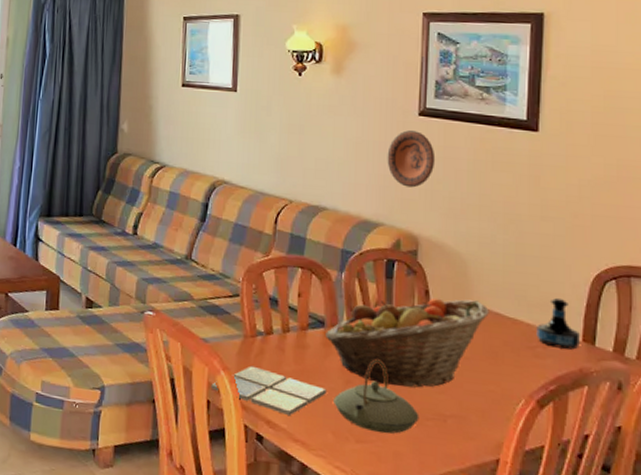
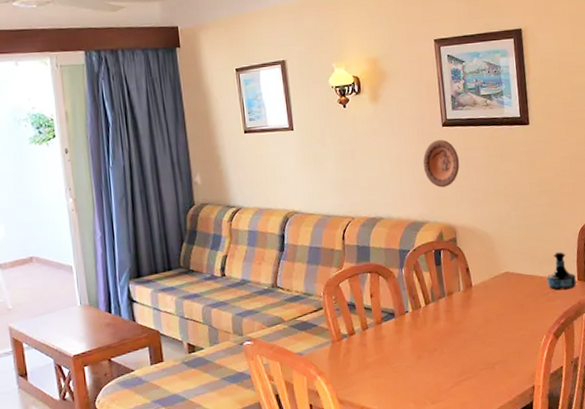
drink coaster: present [211,365,327,415] -> none [311,364,404,398]
fruit basket: present [326,297,489,388] -> none [396,267,514,353]
teapot: present [334,359,419,434] -> none [410,333,475,392]

